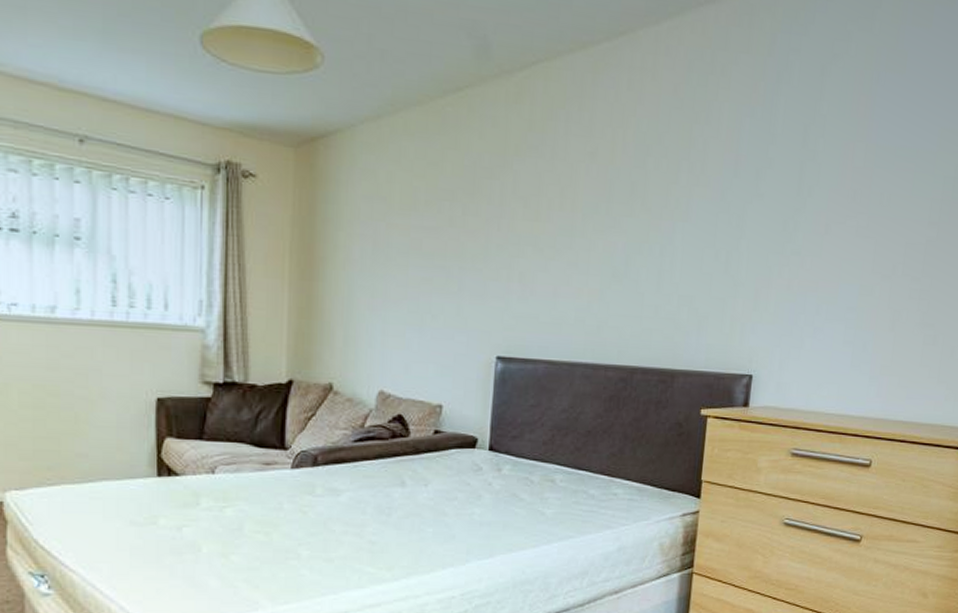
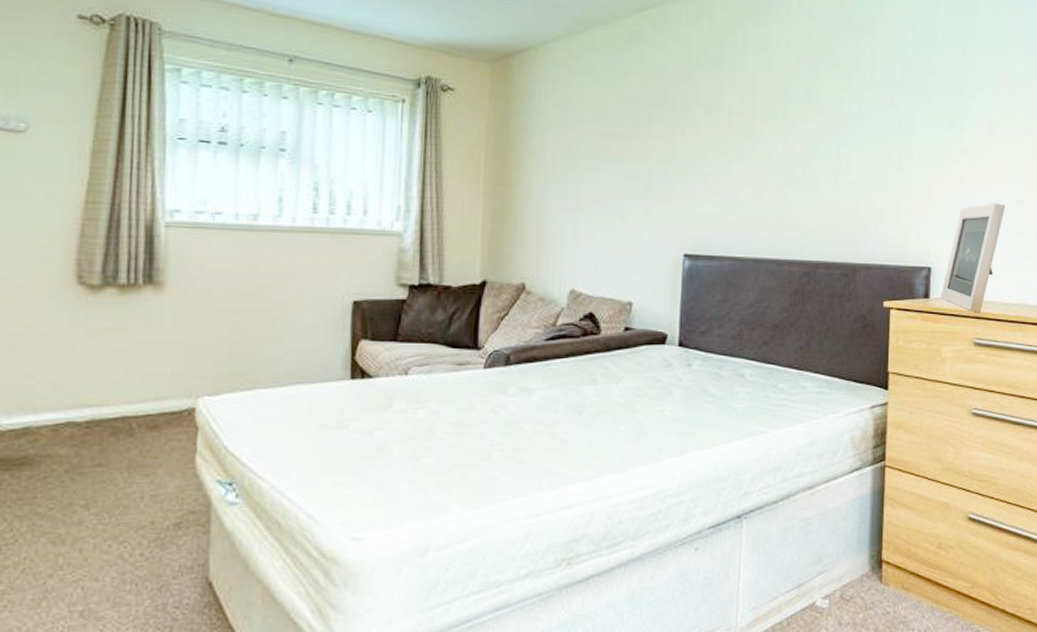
picture frame: none [760,309,835,423] -> present [940,203,1005,313]

